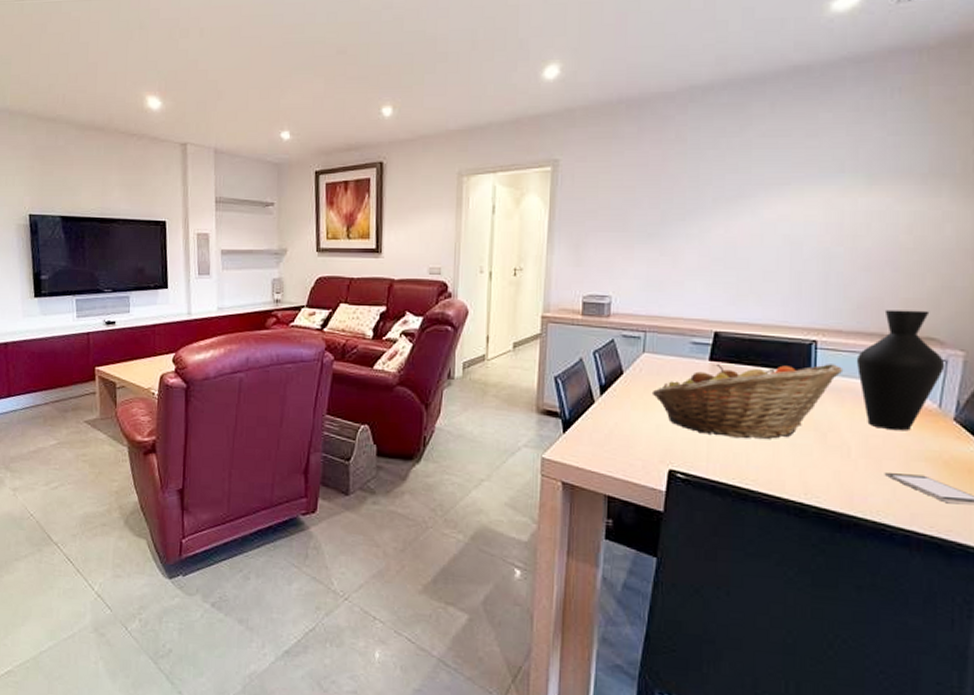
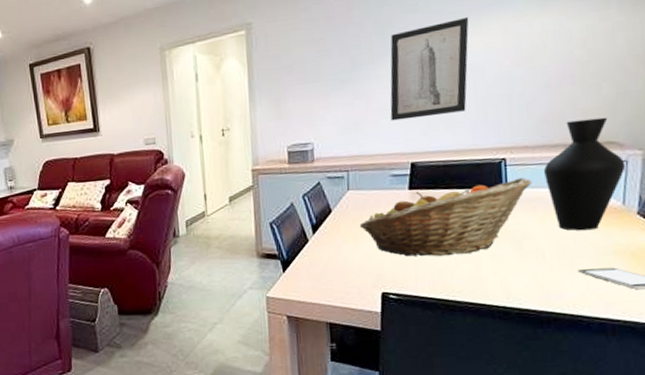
wall art: none [697,184,791,285] -> present [390,16,469,121]

